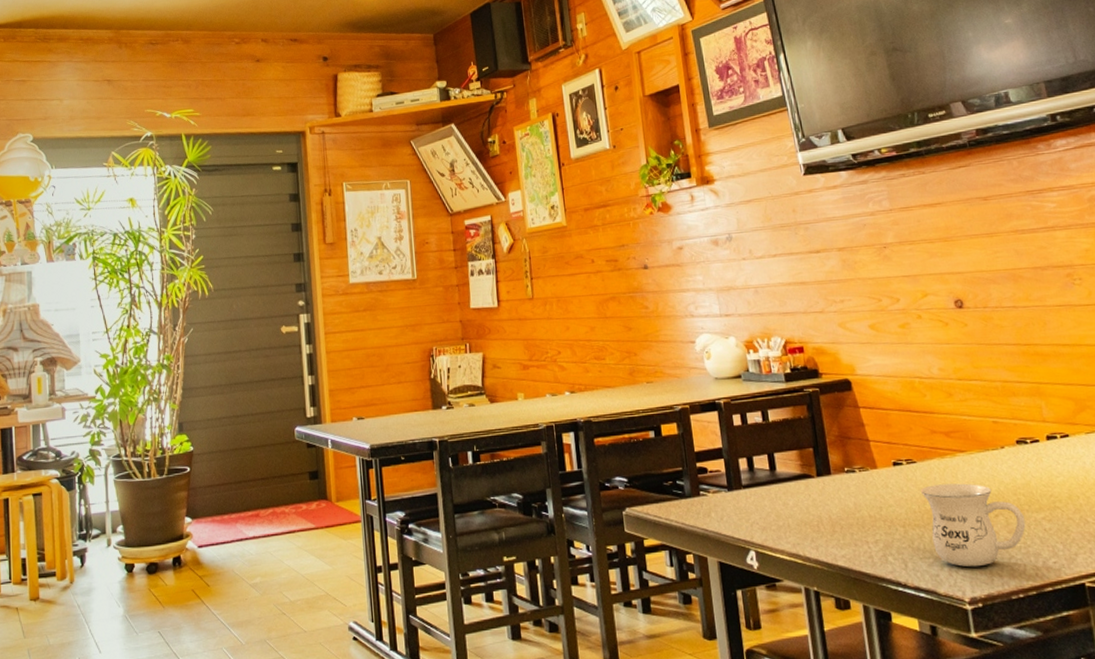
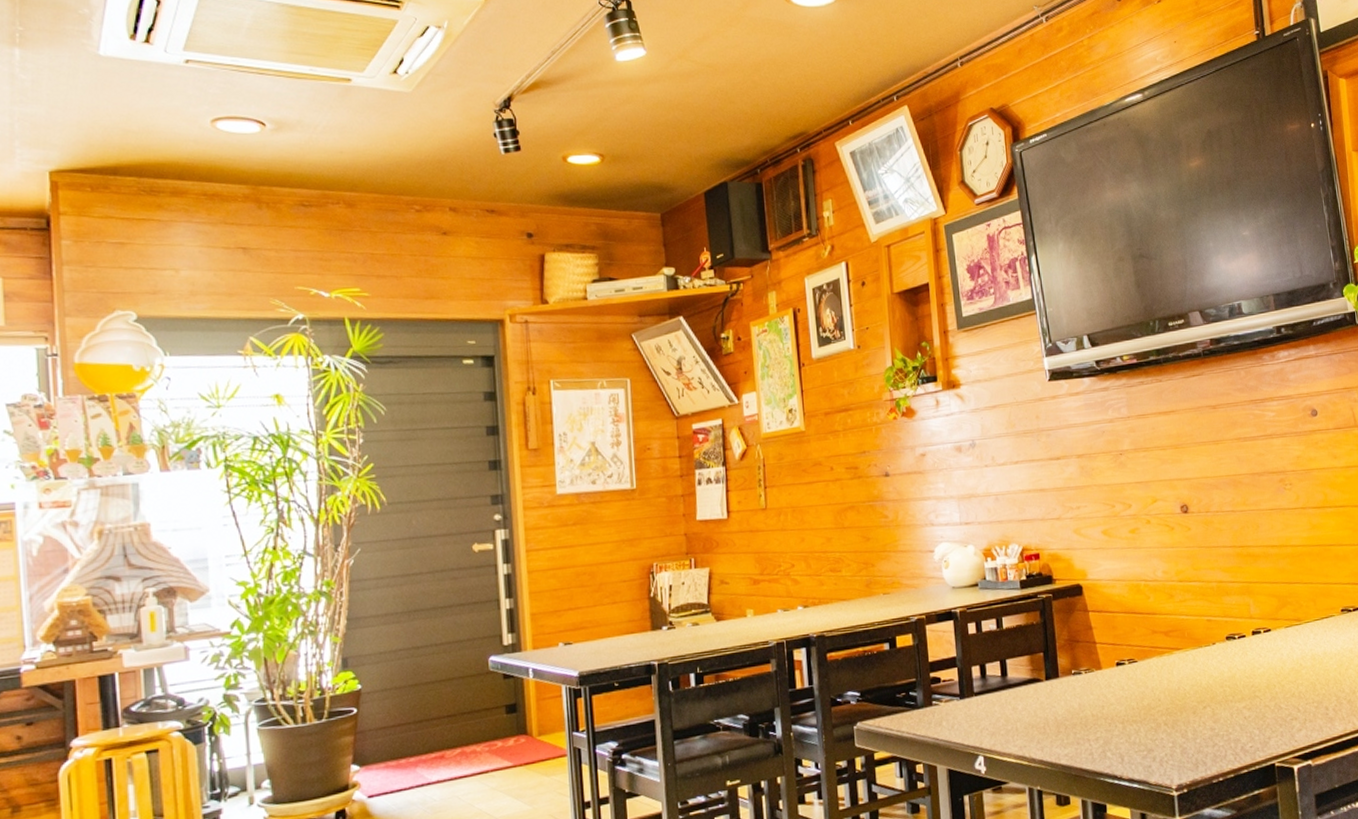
mug: present [920,483,1026,568] -> none [1139,679,1229,757]

